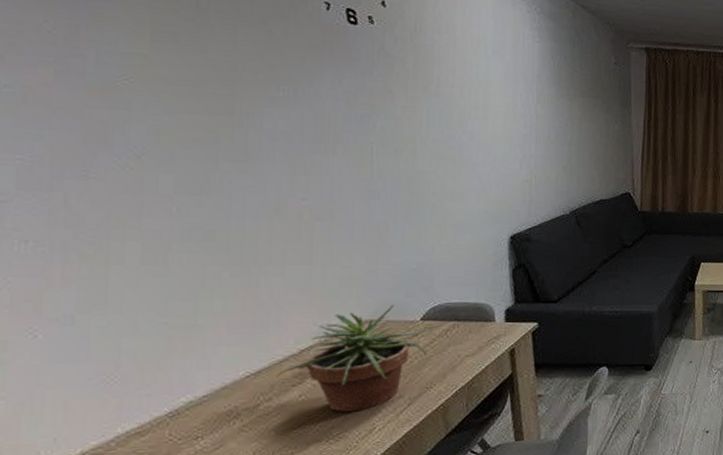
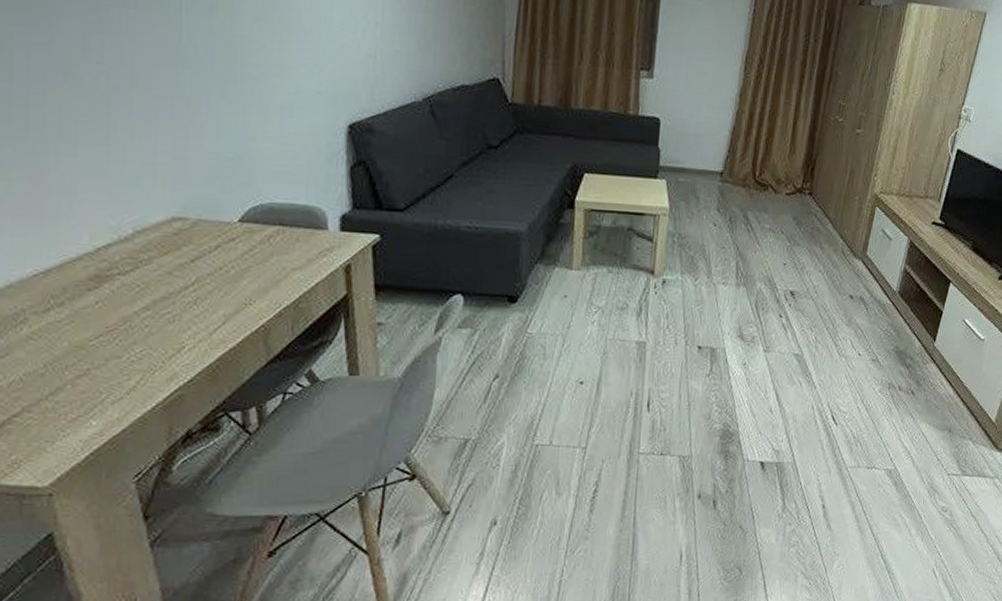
potted plant: present [276,305,436,412] -> none [69,201,257,326]

